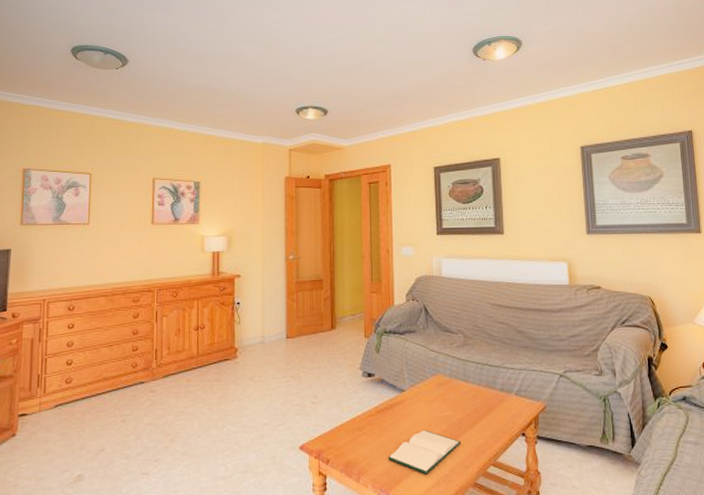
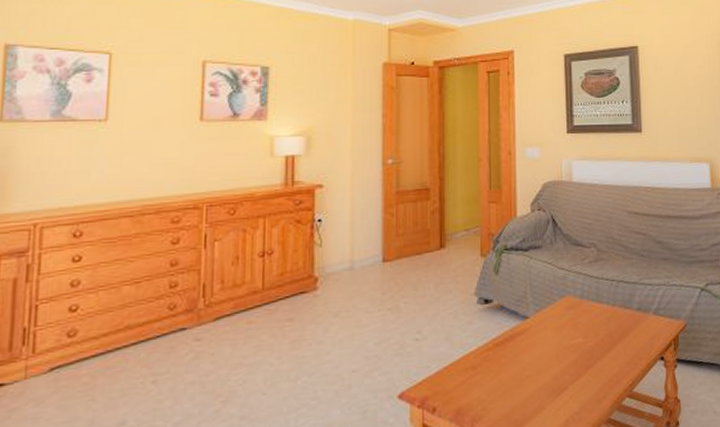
hardback book: present [388,429,462,475] -> none [508,361,594,415]

